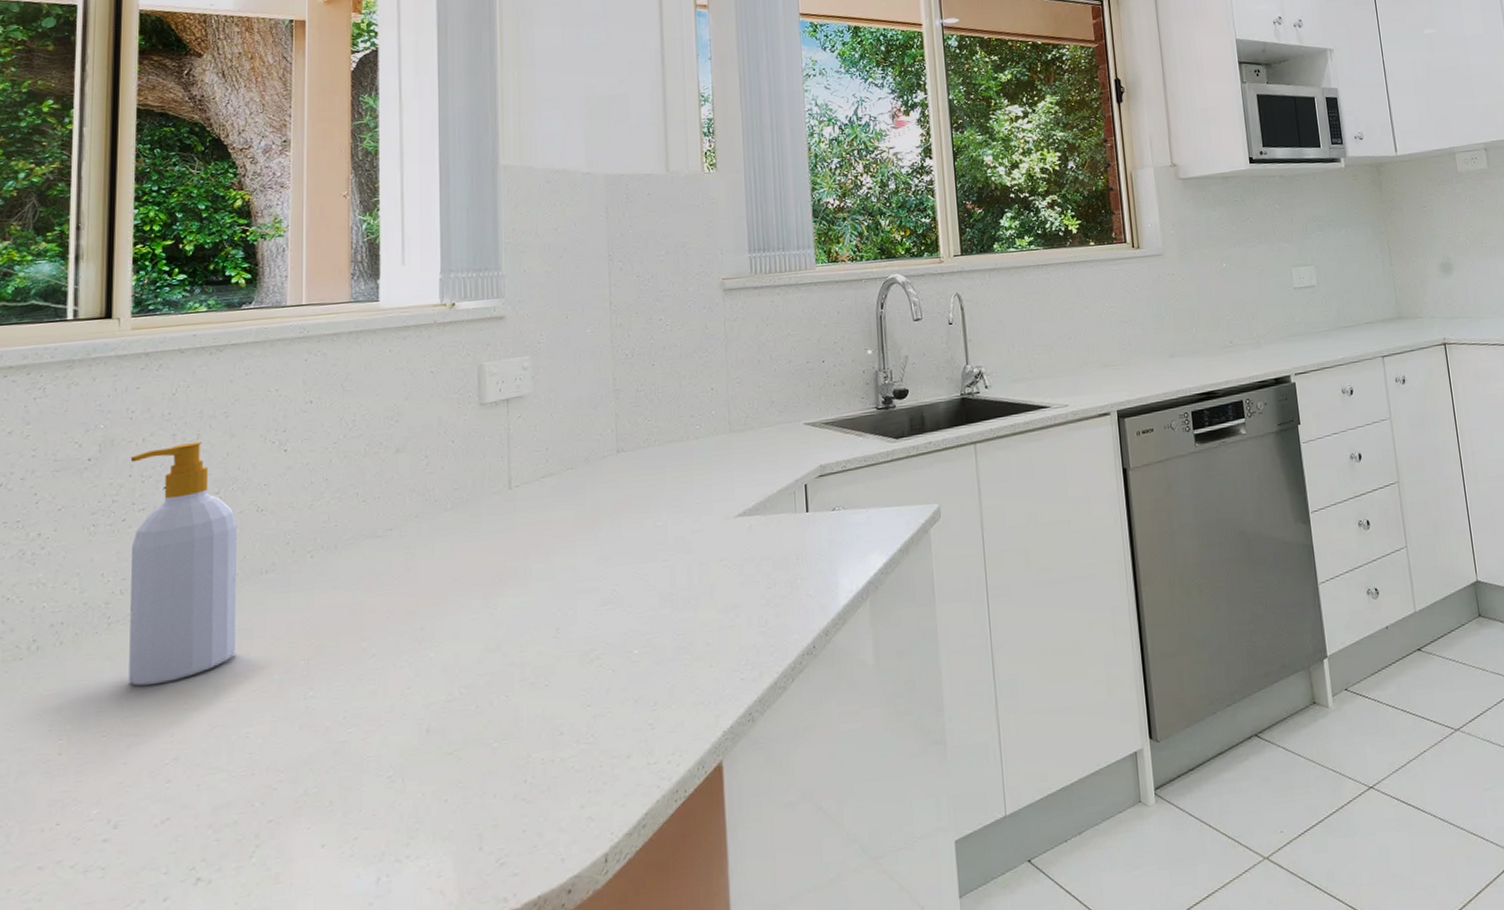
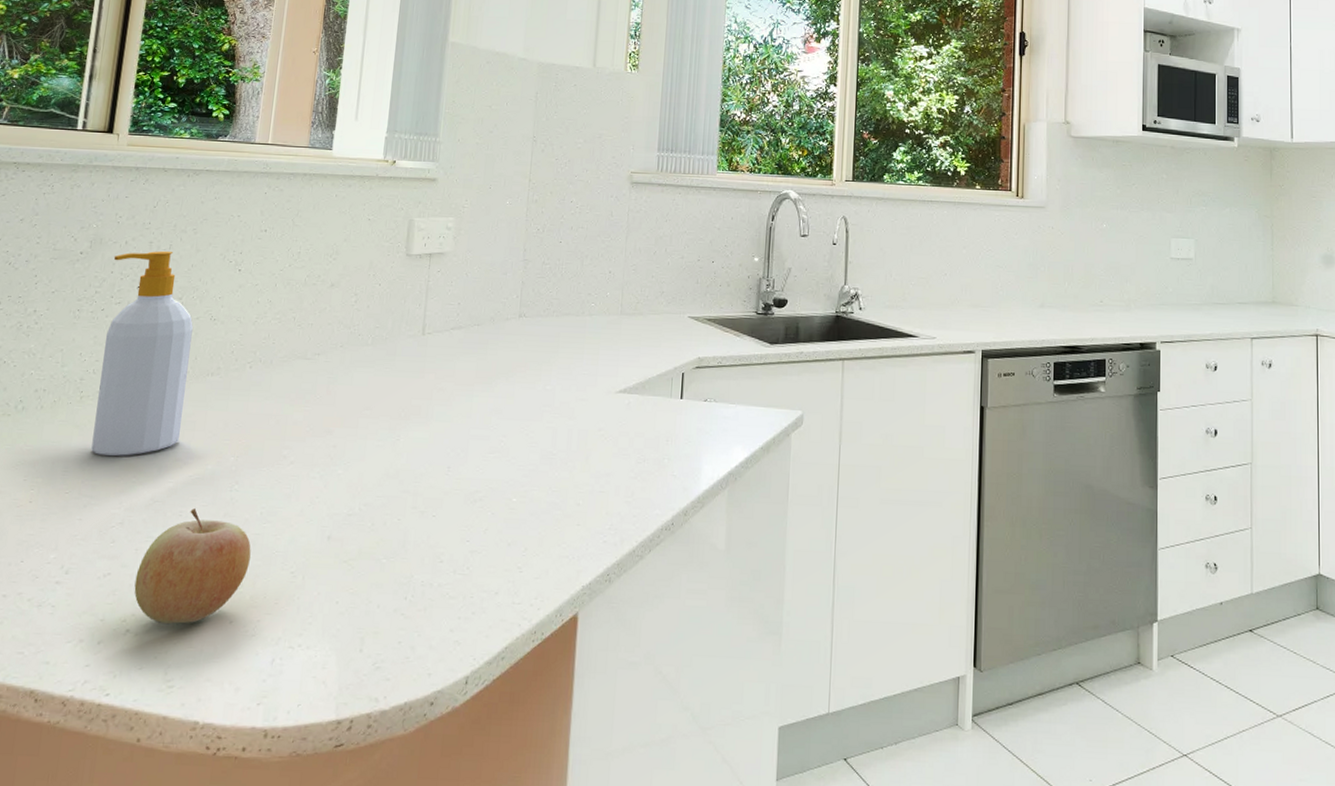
fruit: none [201,726,337,864] -> present [134,508,251,624]

